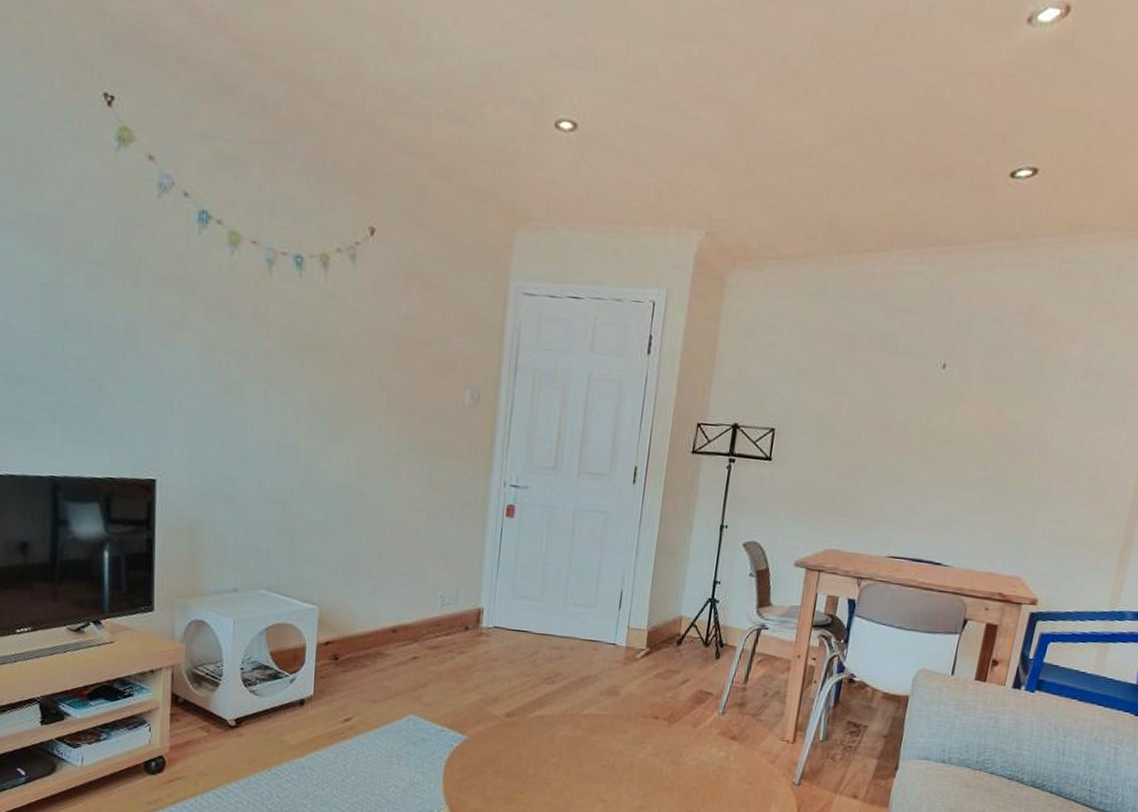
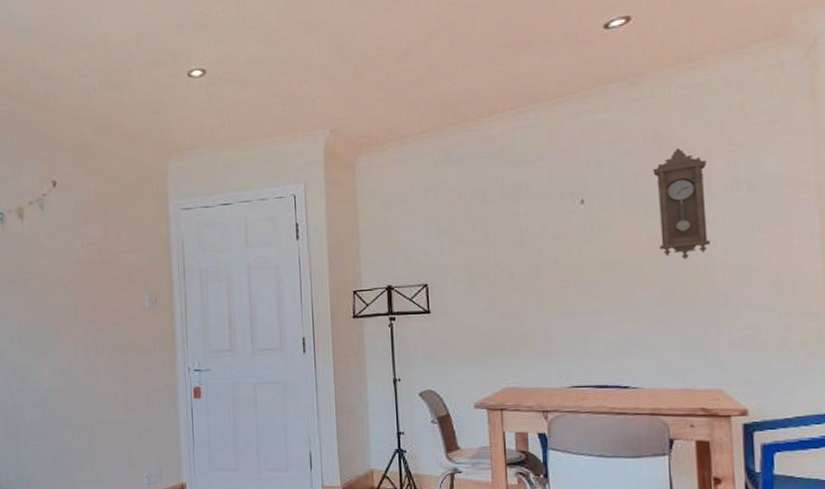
pendulum clock: none [1003,326,1068,445] -> present [653,148,711,260]

